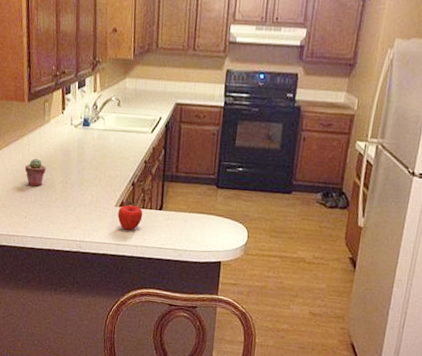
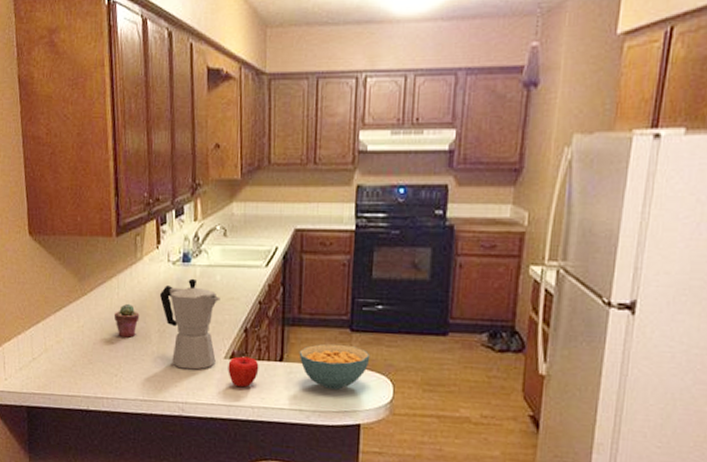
moka pot: none [63,140,113,215] -> present [159,278,220,370]
cereal bowl: none [175,197,231,234] -> present [299,343,371,390]

